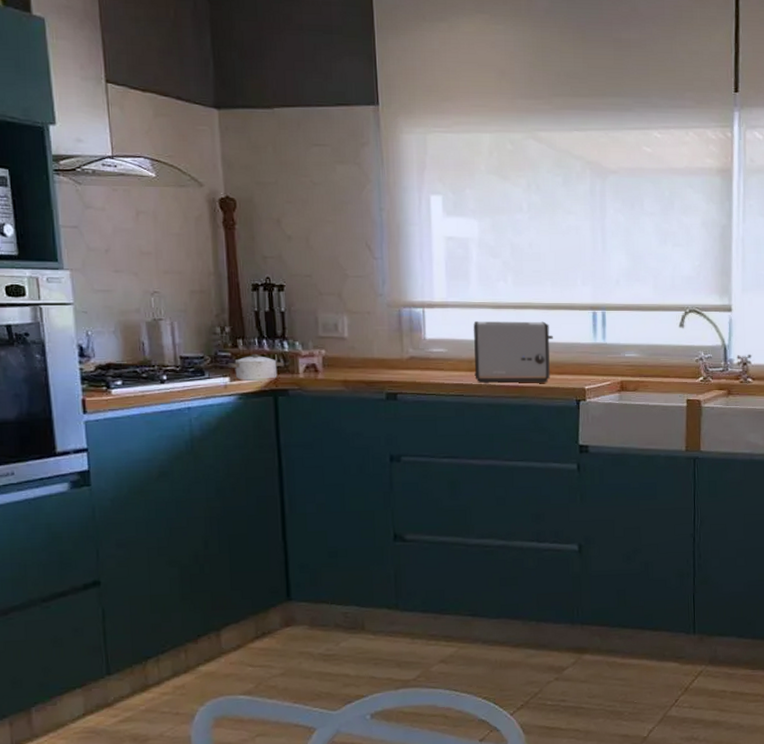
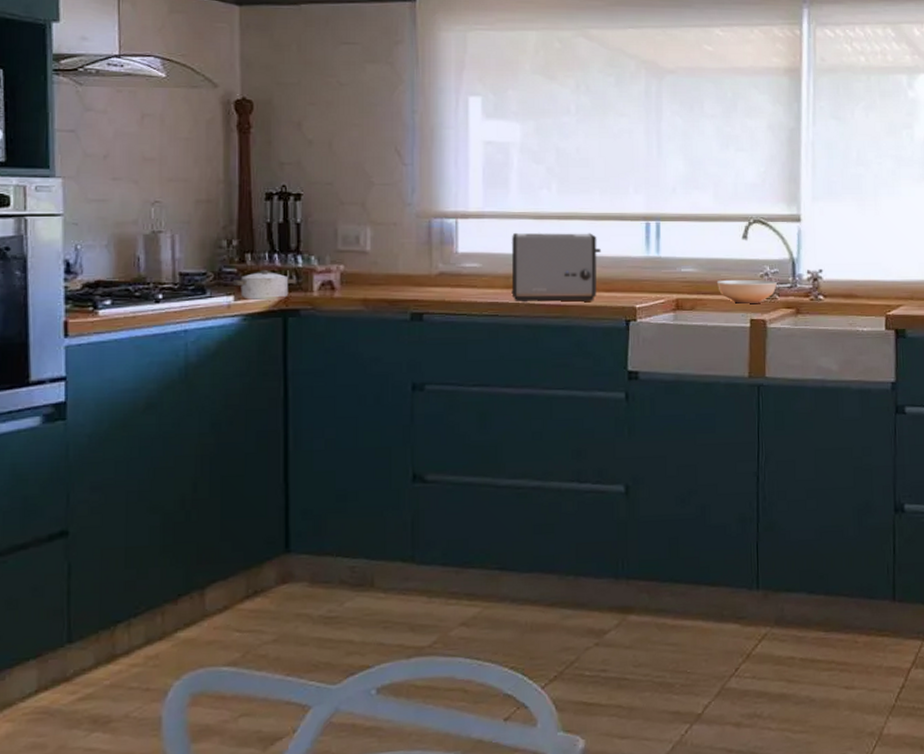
bowl: none [656,363,711,386] -> present [716,279,778,305]

